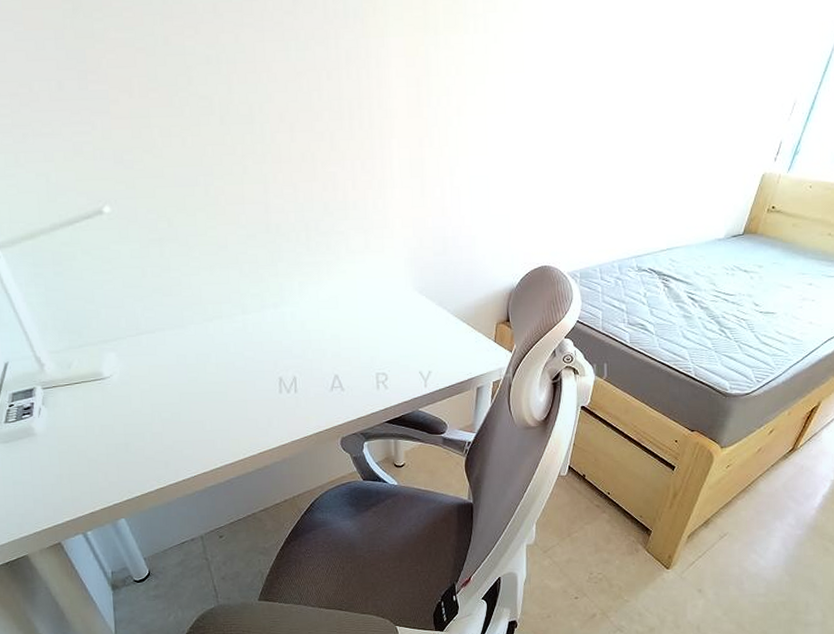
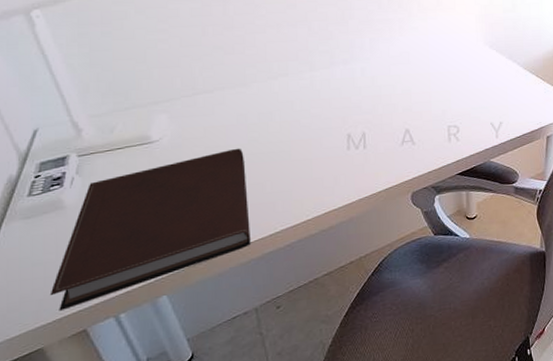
notebook: none [29,387,194,526] -> present [49,148,251,312]

